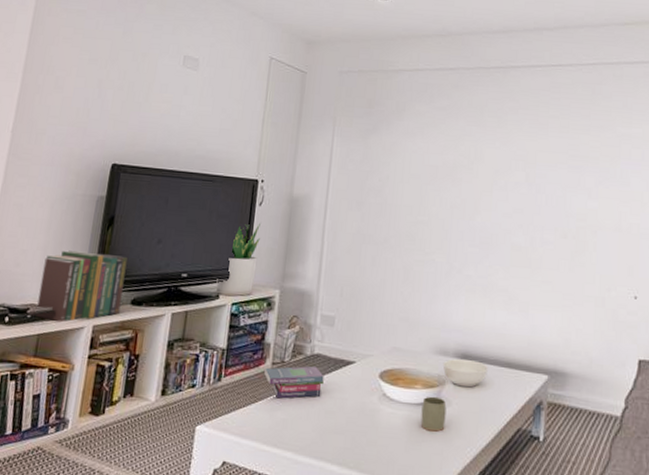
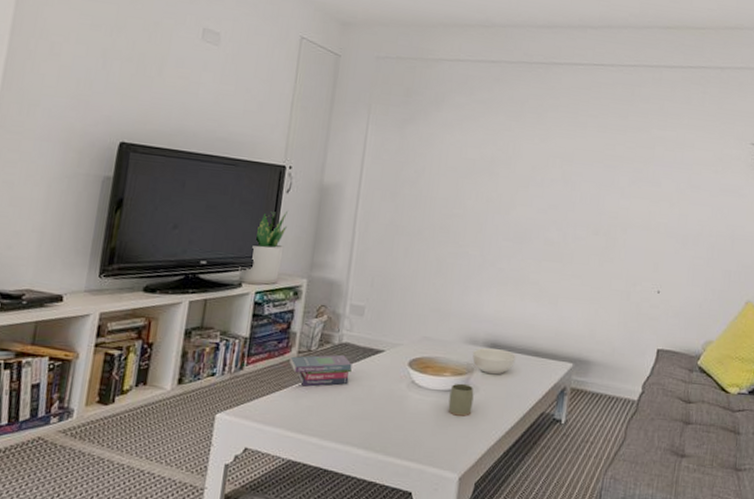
books: present [35,250,128,323] -> none [32,233,139,310]

